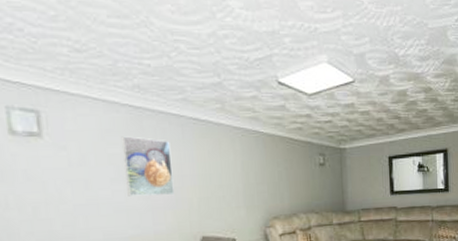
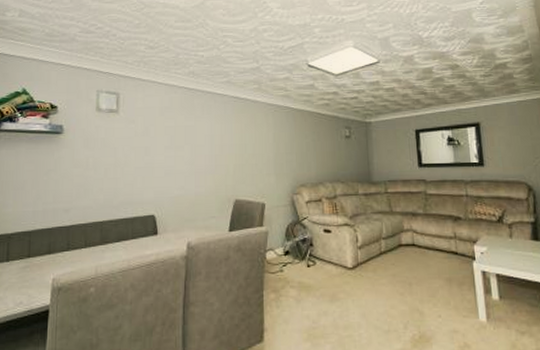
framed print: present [120,136,175,197] -> none [176,112,215,162]

